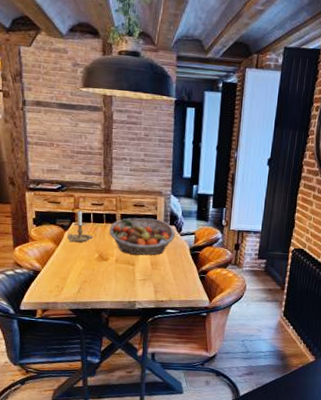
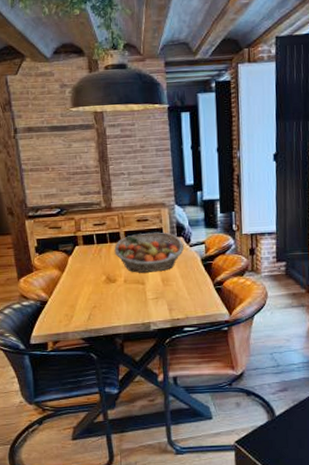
candle holder: present [67,209,93,242] -> none [72,232,98,267]

